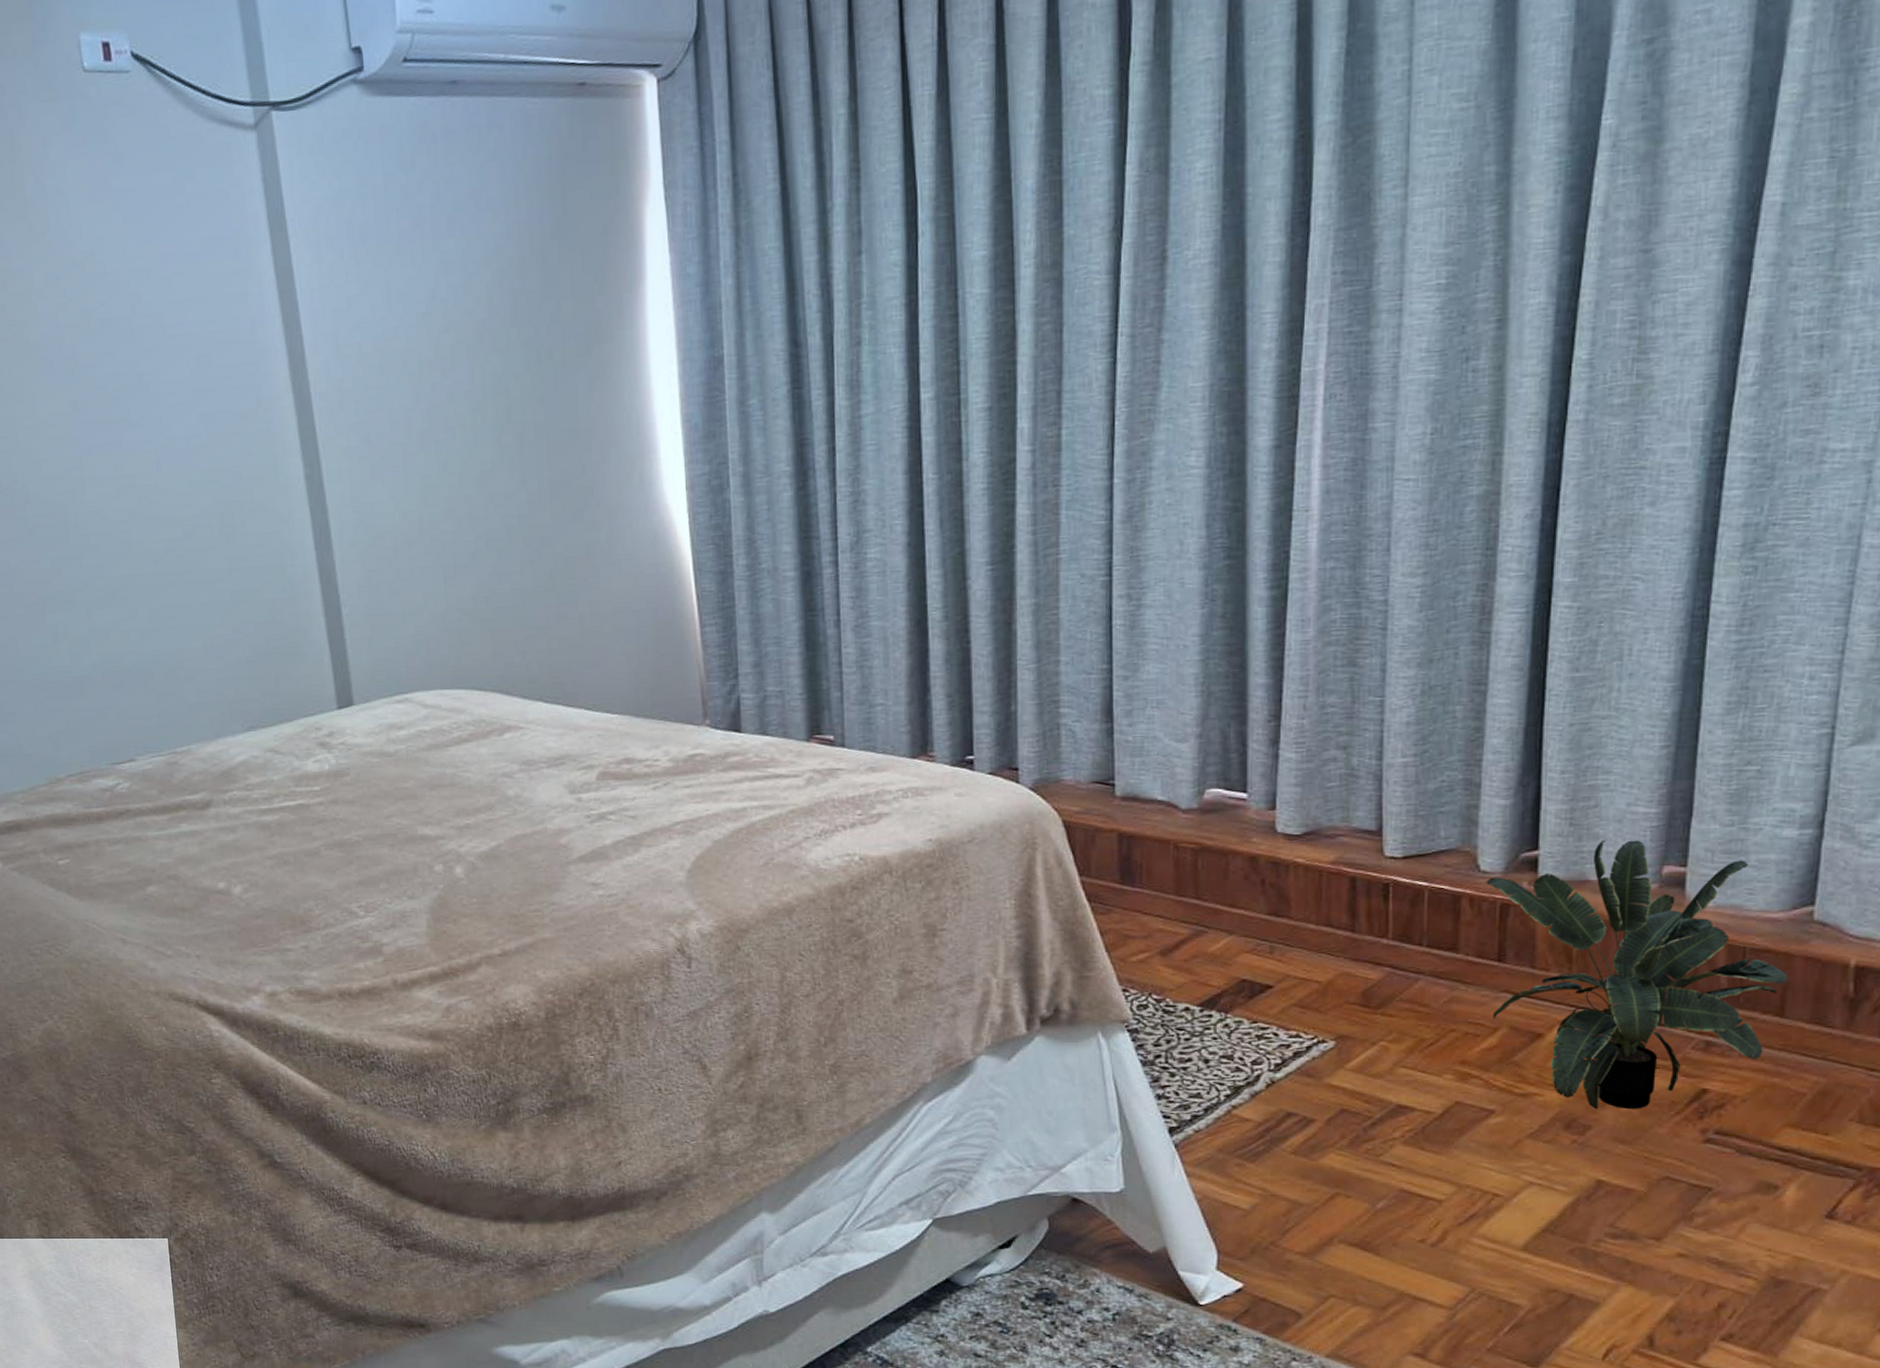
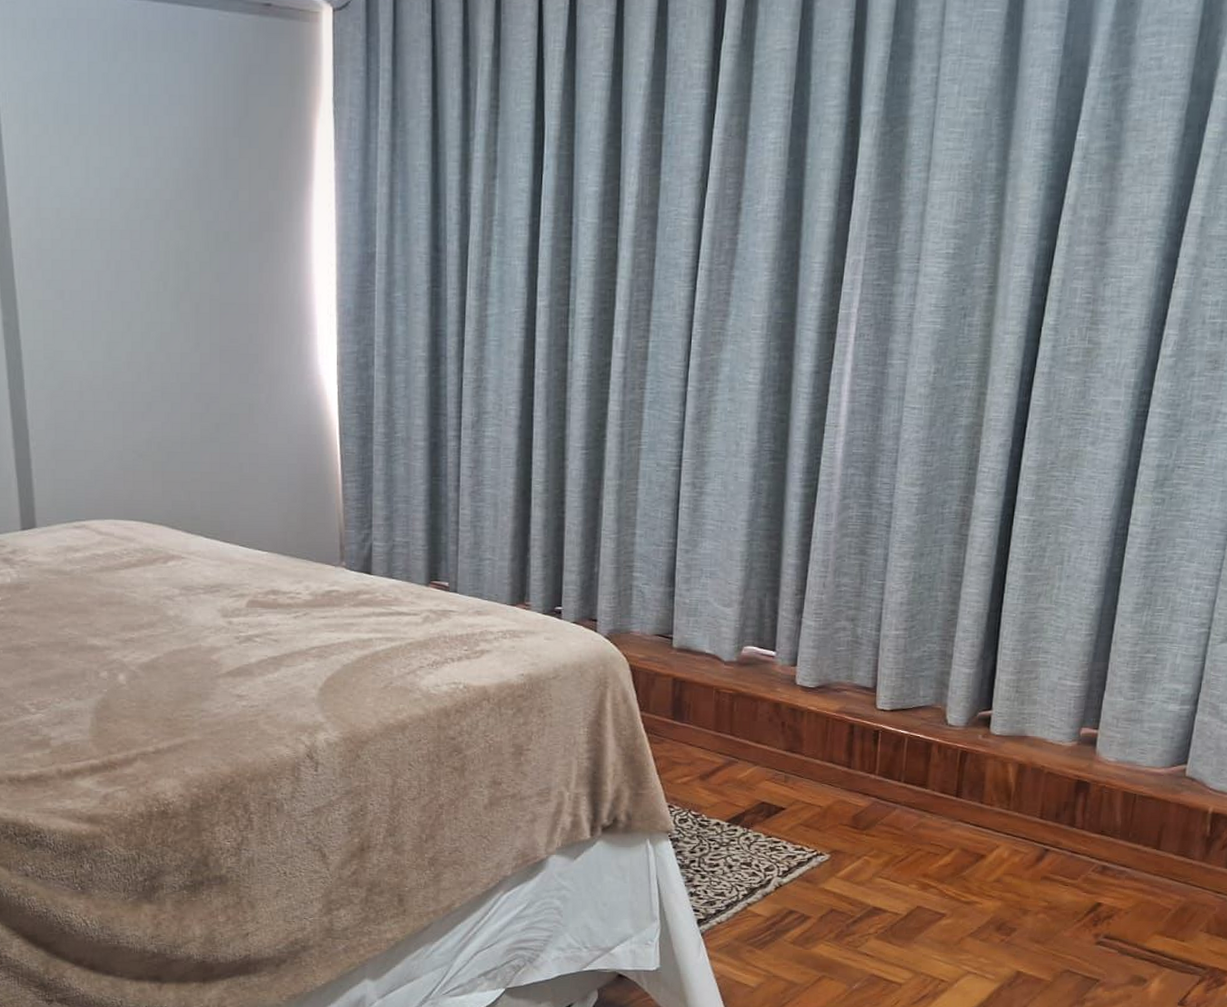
potted plant: present [1486,839,1789,1110] -> none [949,705,1165,917]

